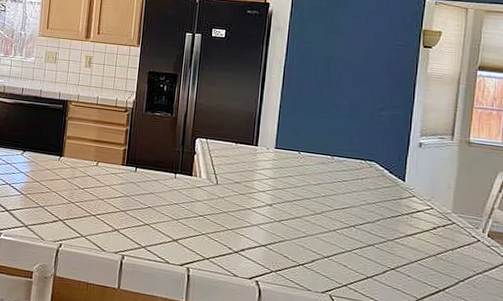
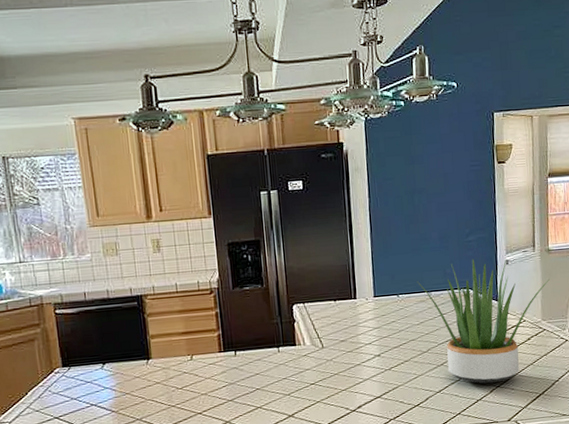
potted plant: none [320,133,467,265] -> present [416,259,550,384]

